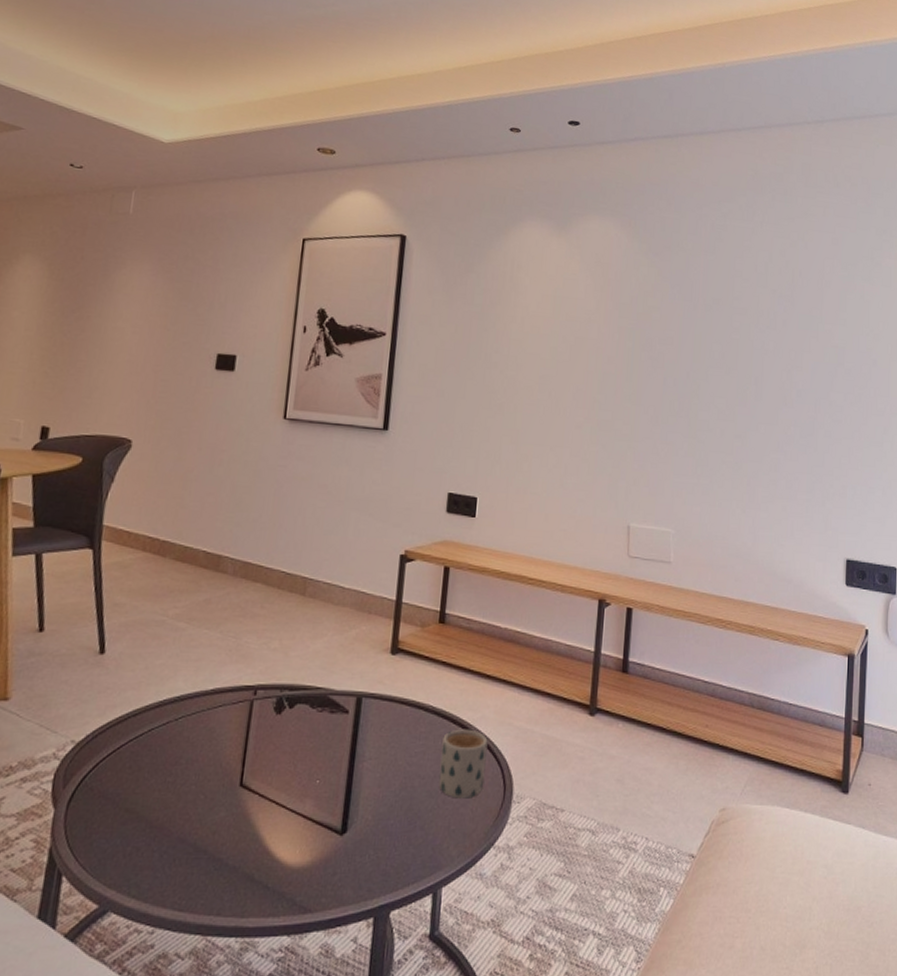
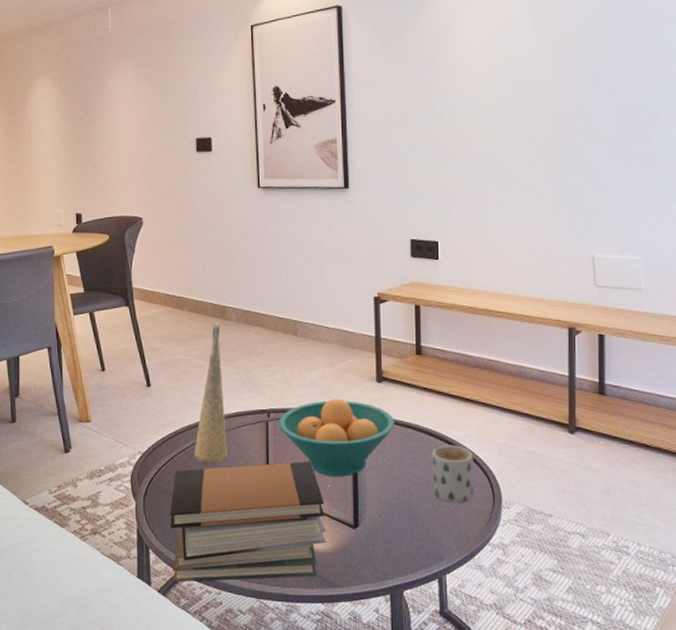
book stack: none [88,751,309,922] -> present [170,462,326,583]
decorative vase: none [149,575,212,758] -> present [194,323,228,465]
fruit bowl: none [266,672,406,769] -> present [278,398,395,477]

